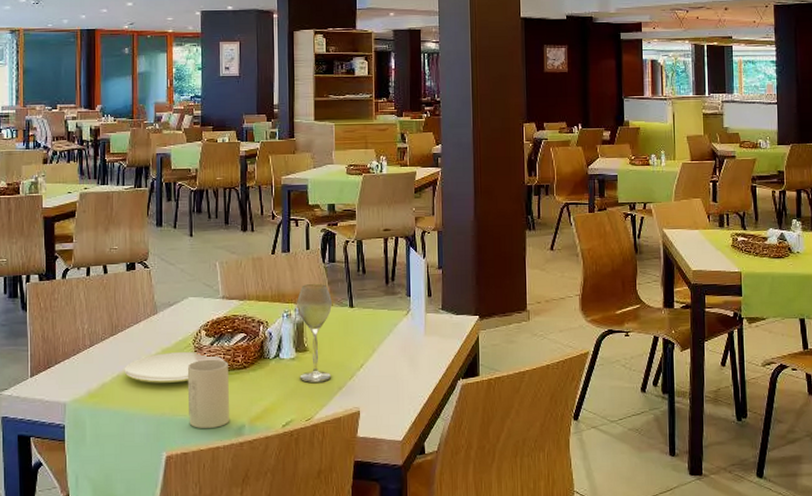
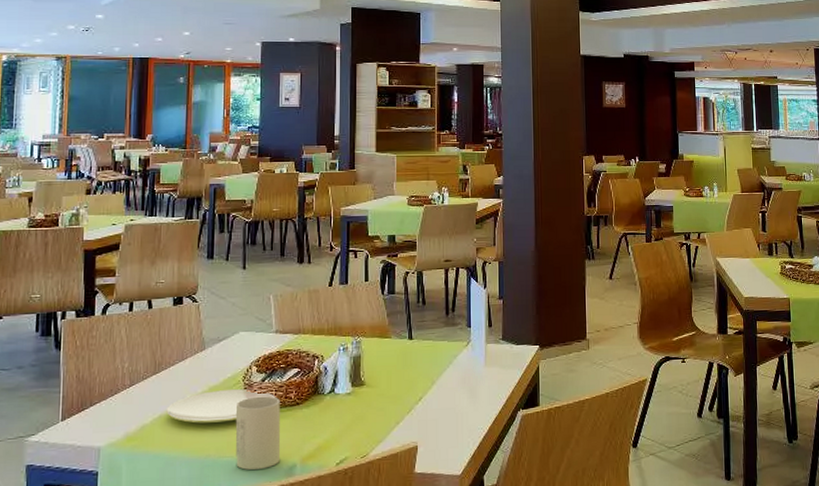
wineglass: present [297,283,332,382] -> none [354,315,390,418]

